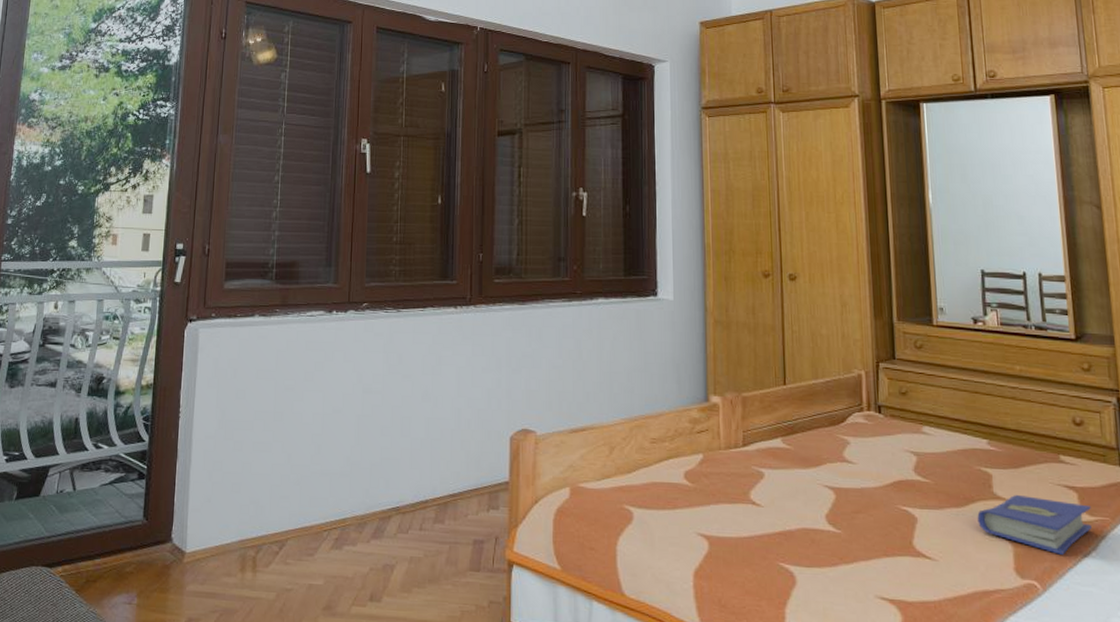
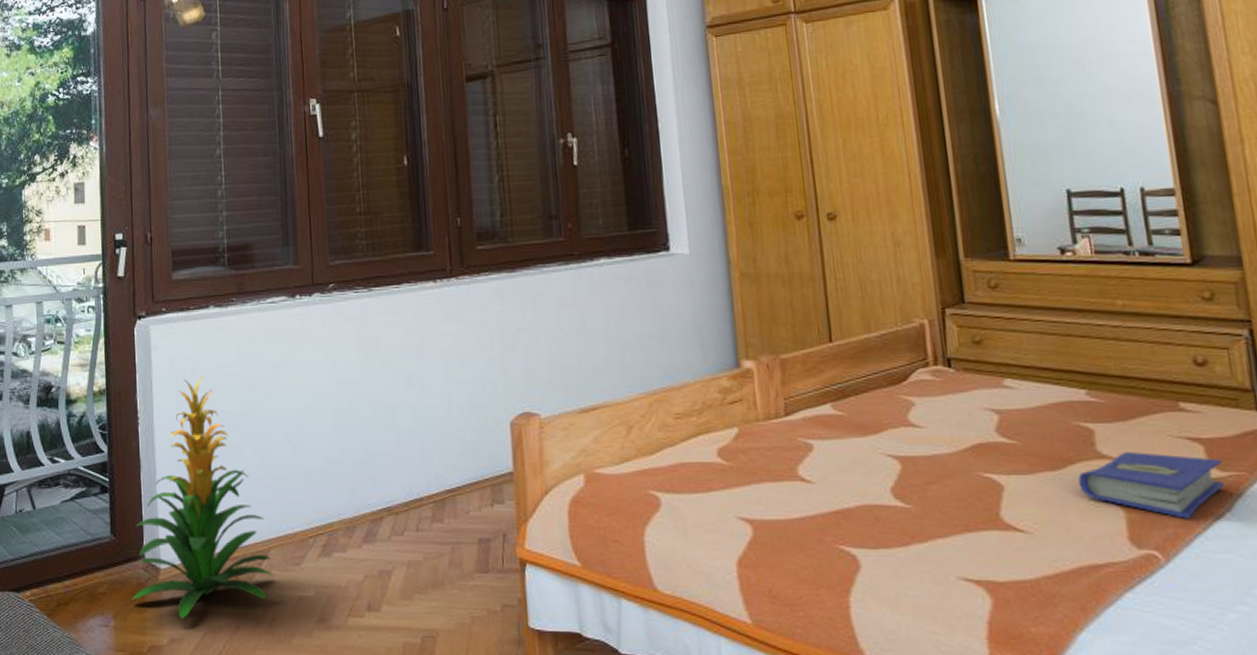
indoor plant: none [156,378,288,601] -> present [132,376,273,619]

